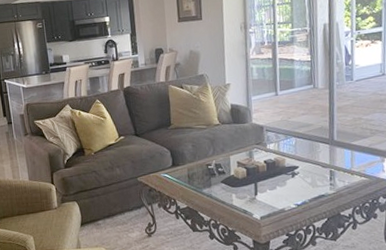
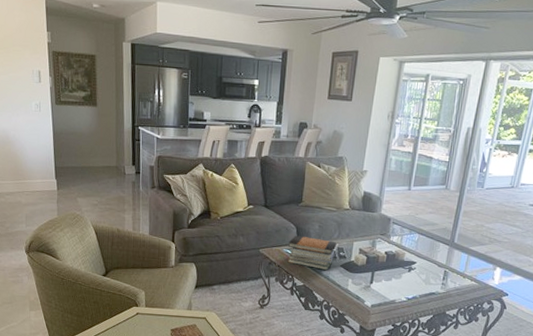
book stack: none [165,158,213,189] -> present [287,235,336,270]

